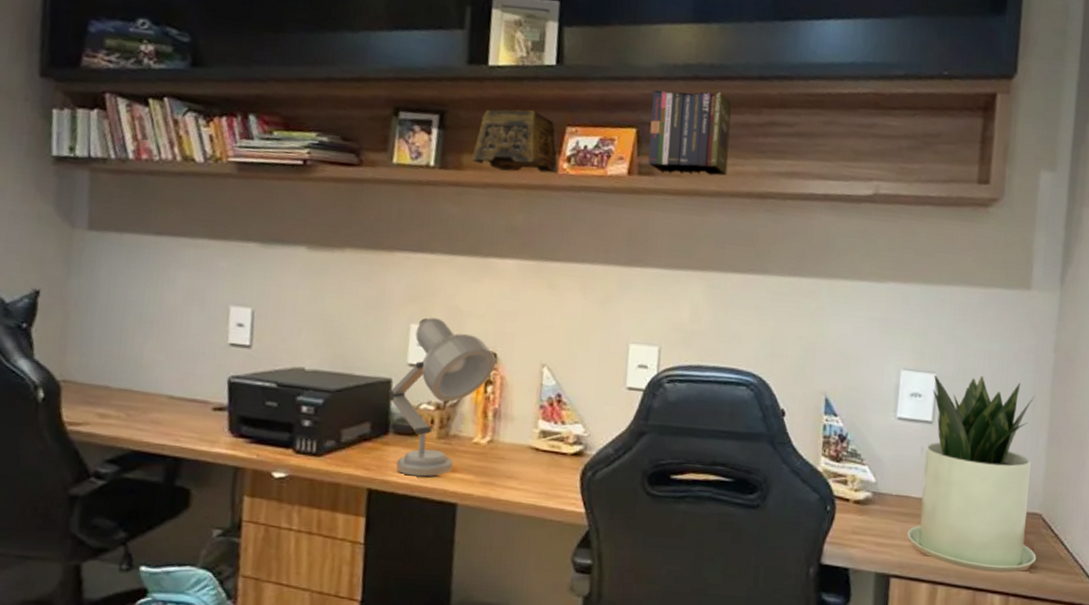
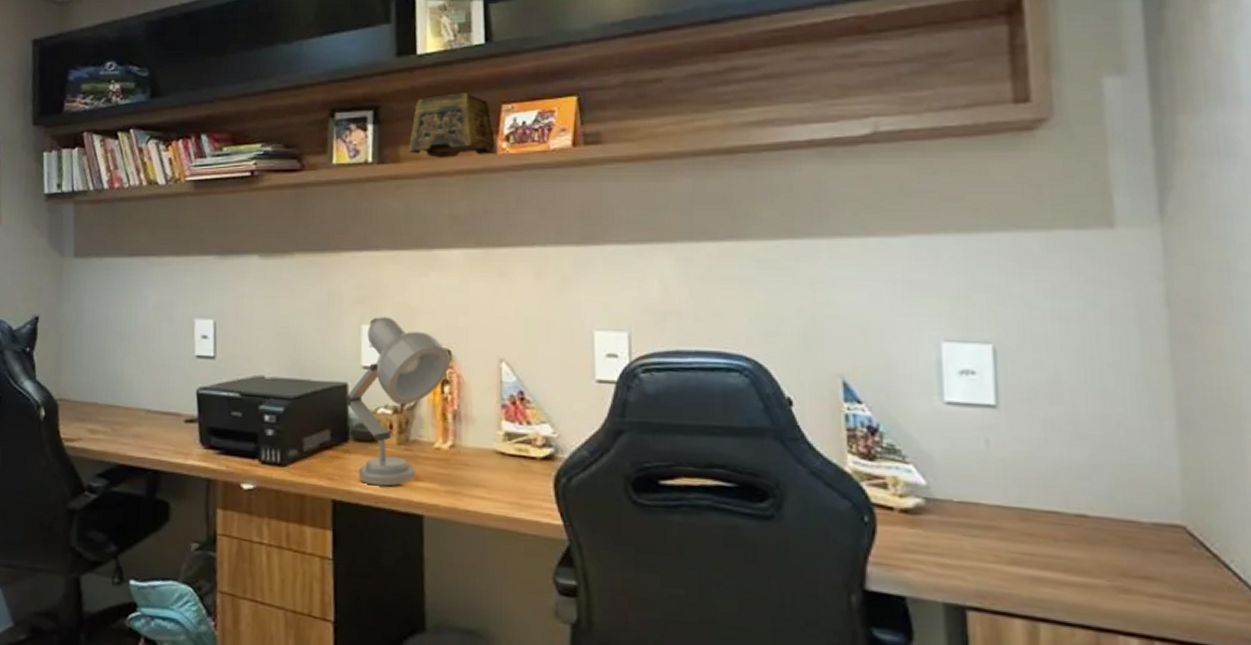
books: present [648,89,732,176] -> none [591,44,686,140]
planter: present [907,374,1037,573] -> none [983,342,1189,608]

